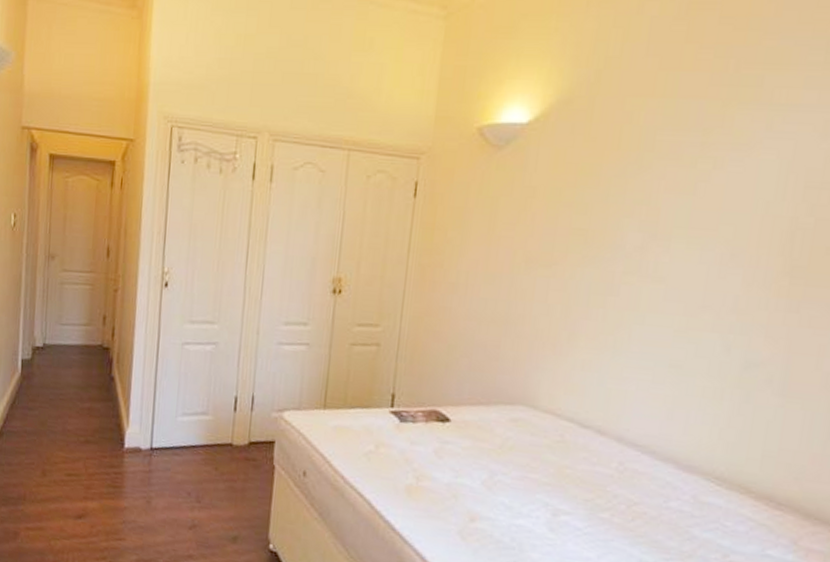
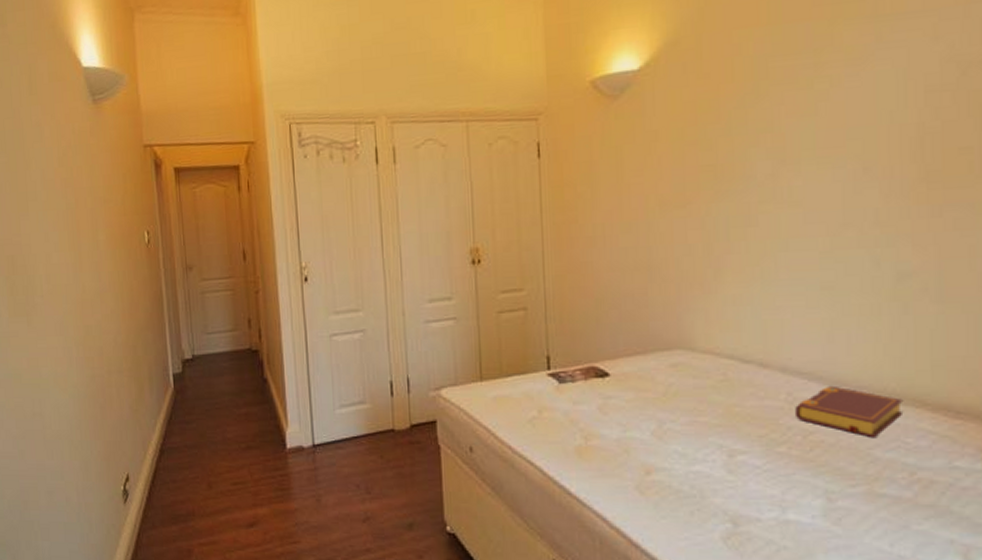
book: none [623,460,730,518] -> present [795,385,904,439]

